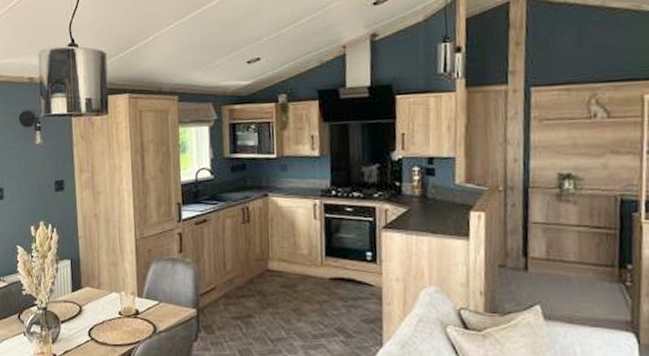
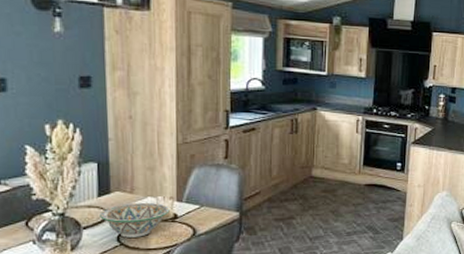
decorative bowl: none [74,297,132,333] -> present [100,202,170,238]

